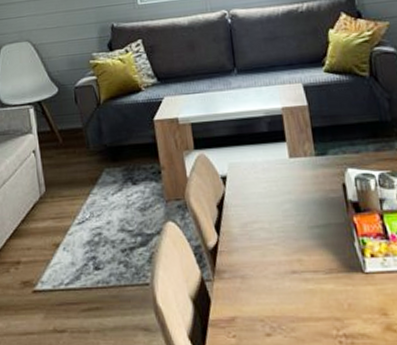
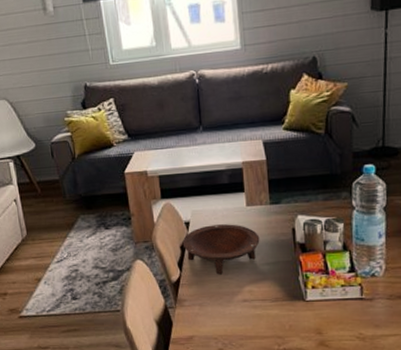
bowl: none [219,178,307,240] -> present [182,224,260,275]

